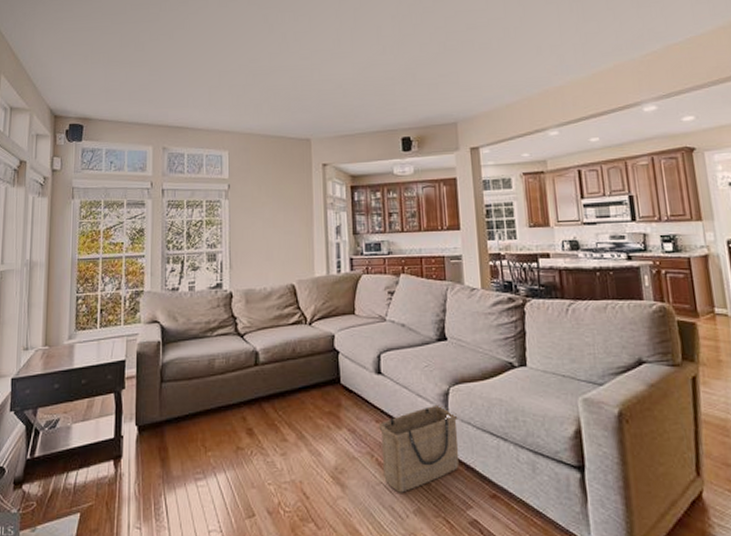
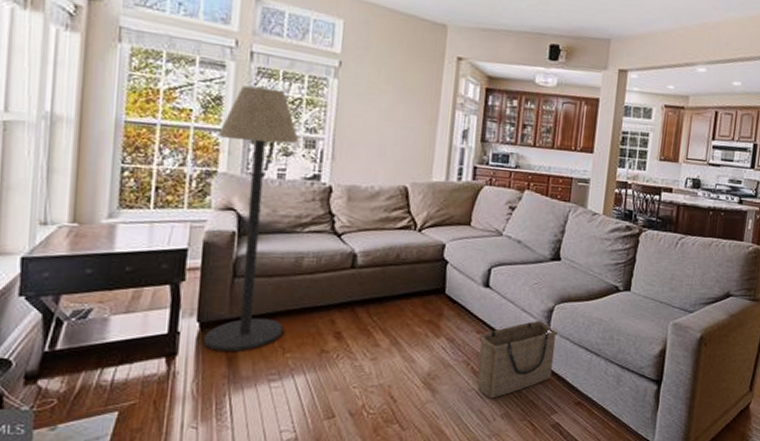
floor lamp: none [142,216,204,452] -> present [204,85,299,351]

